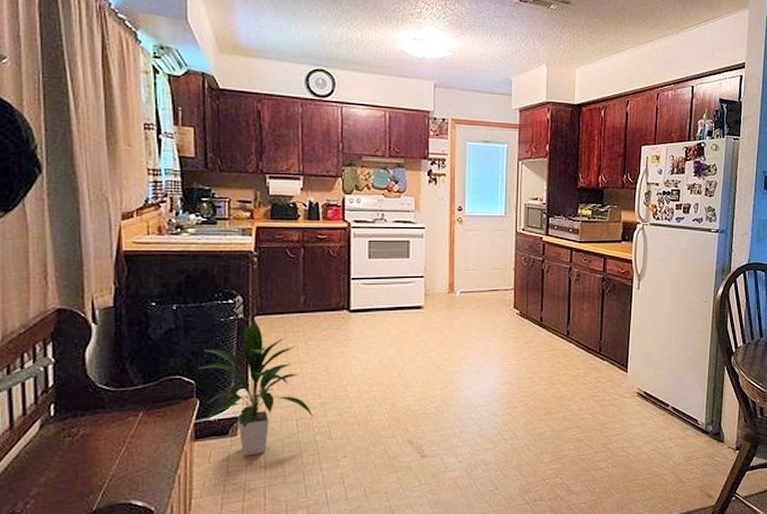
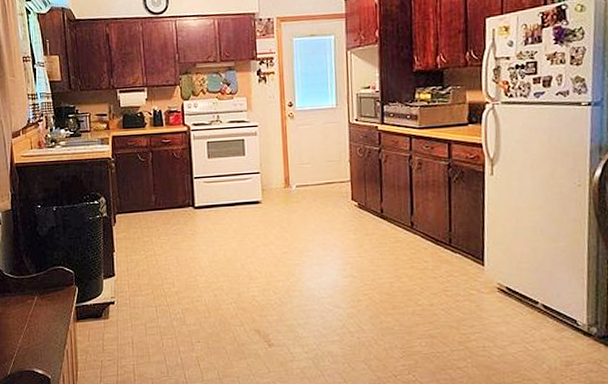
indoor plant: present [198,318,314,456] -> none [75,216,170,337]

